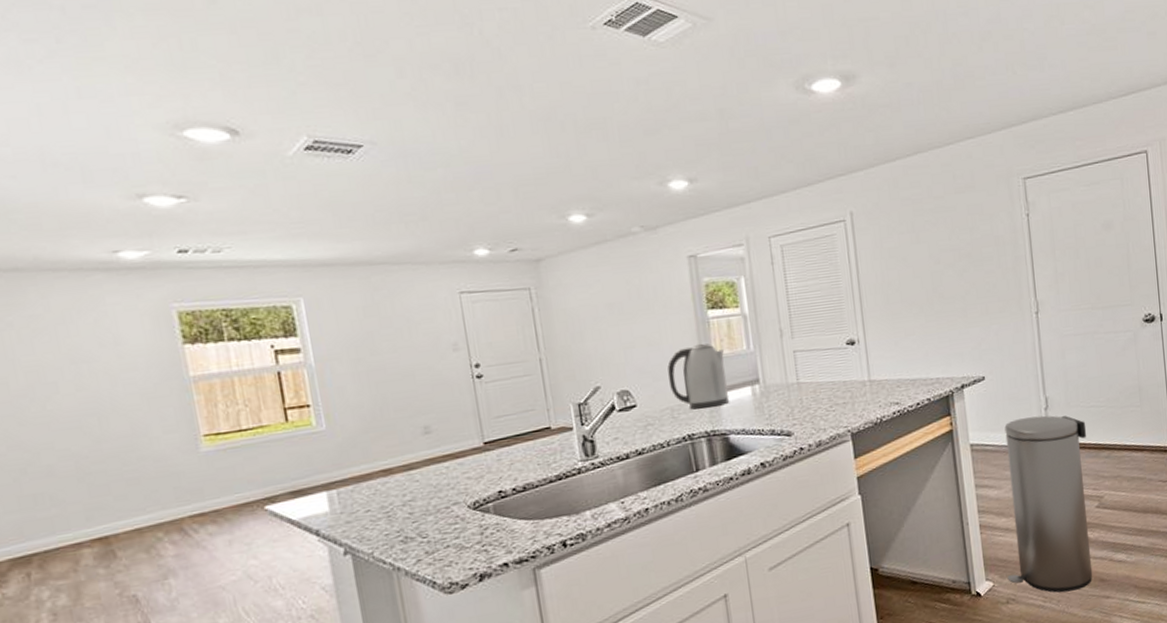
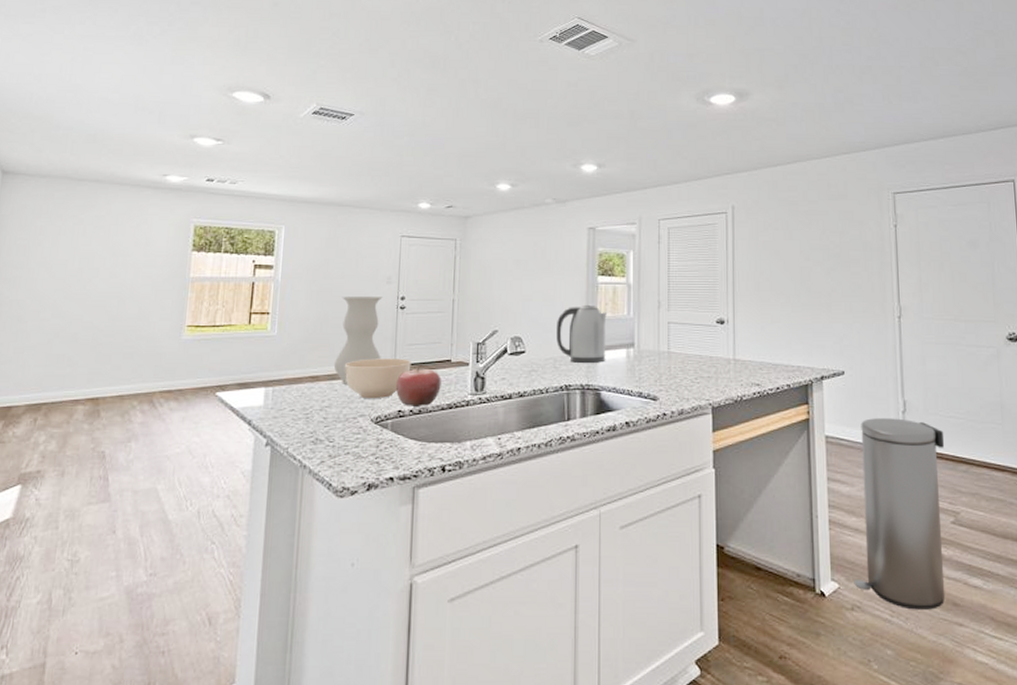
vase: none [399,367,465,473] -> present [333,295,383,384]
bowl: none [421,433,504,485] -> present [344,358,411,399]
fruit: none [489,436,545,486] -> present [395,364,441,408]

